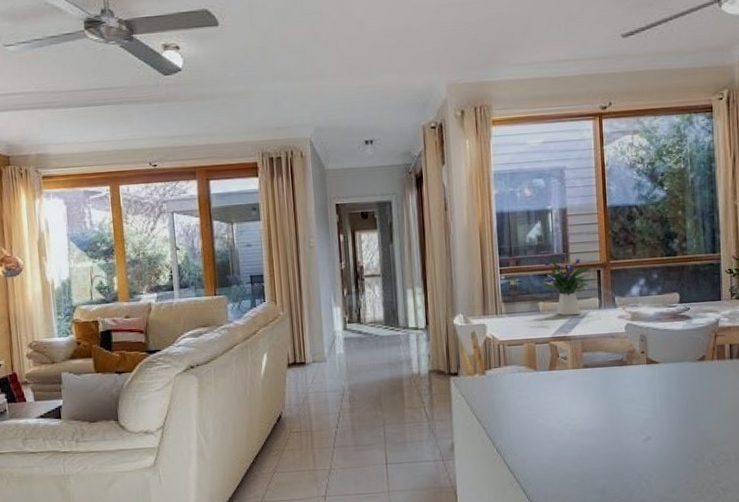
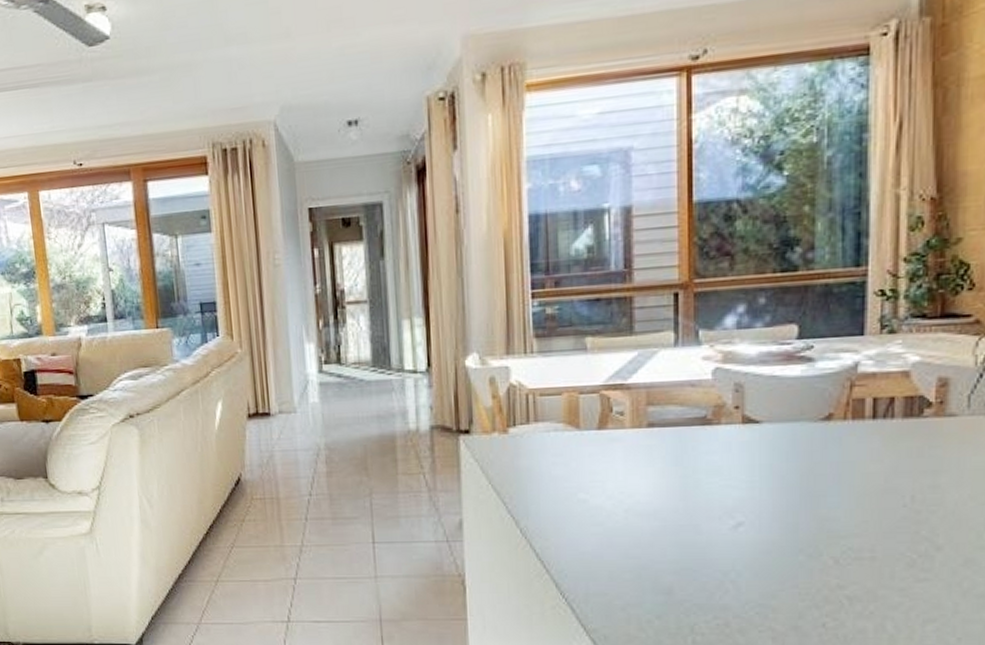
flower arrangement: present [537,256,592,315] -> none [584,274,667,355]

